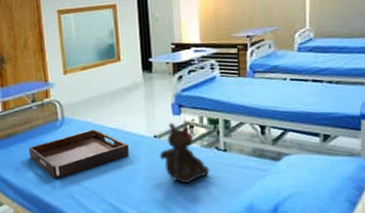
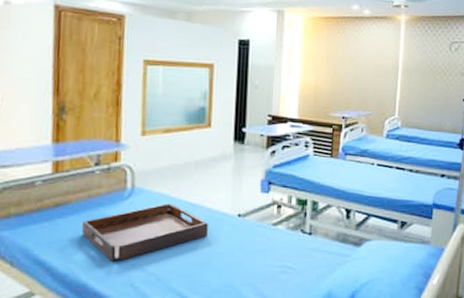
teddy bear: present [159,122,210,184] -> none [241,200,293,270]

